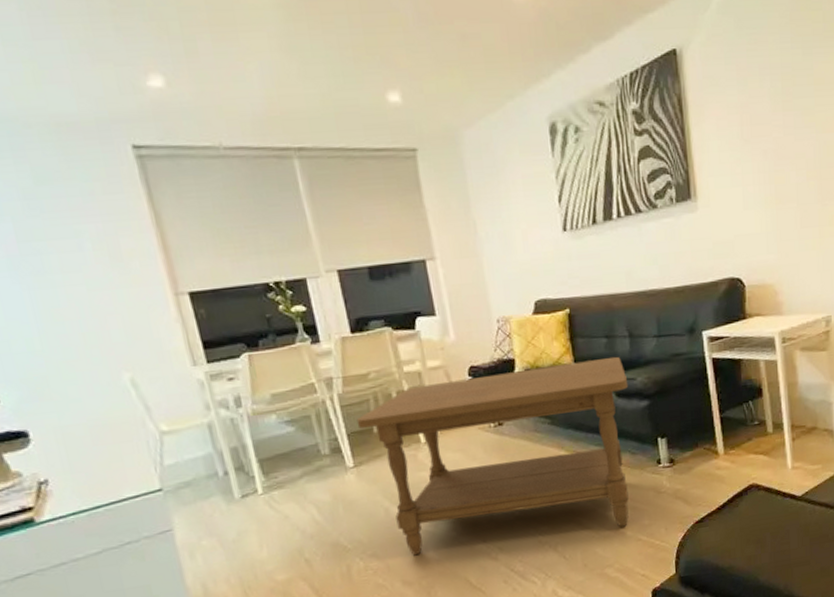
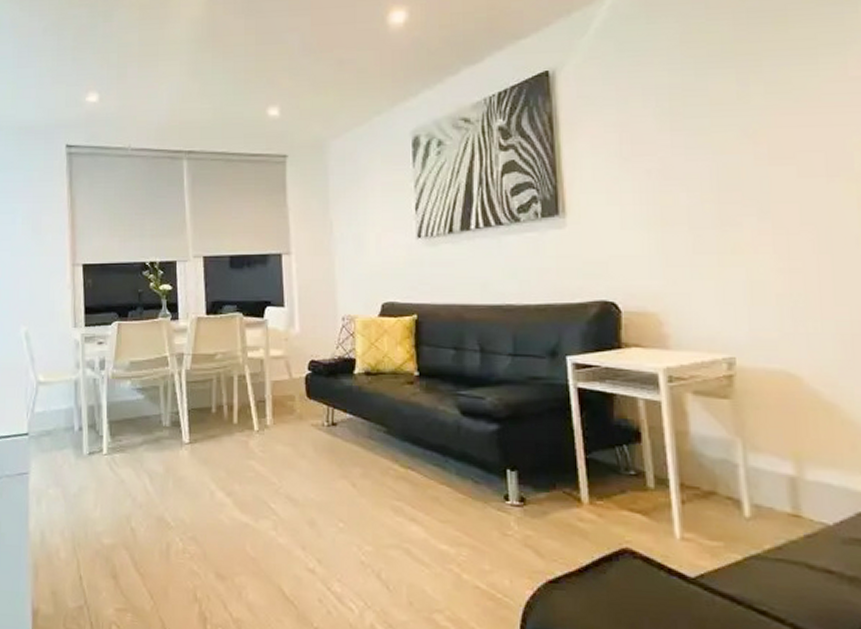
coffee table: present [356,356,629,556] -> none [198,370,476,567]

